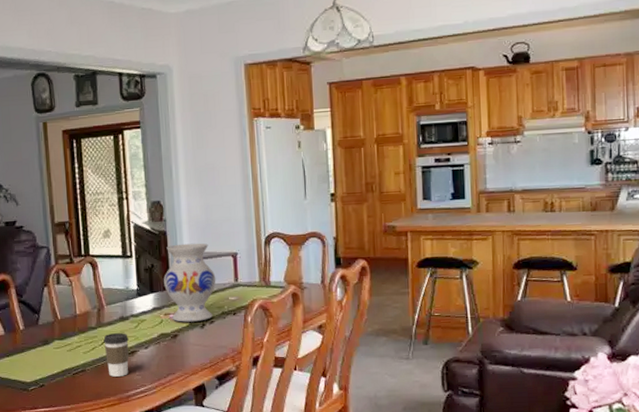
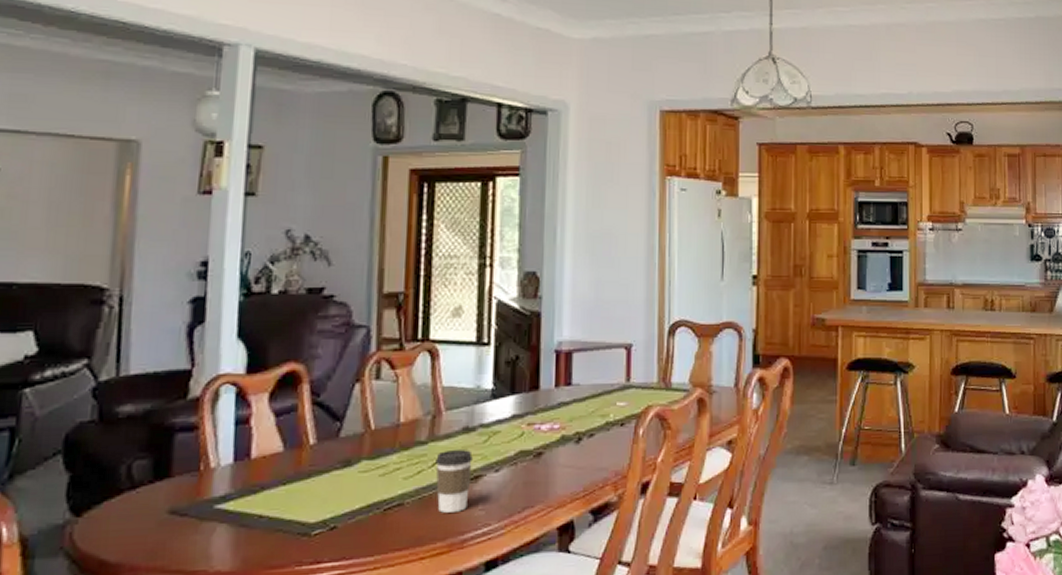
vase: present [164,243,216,322] -> none [531,329,602,435]

